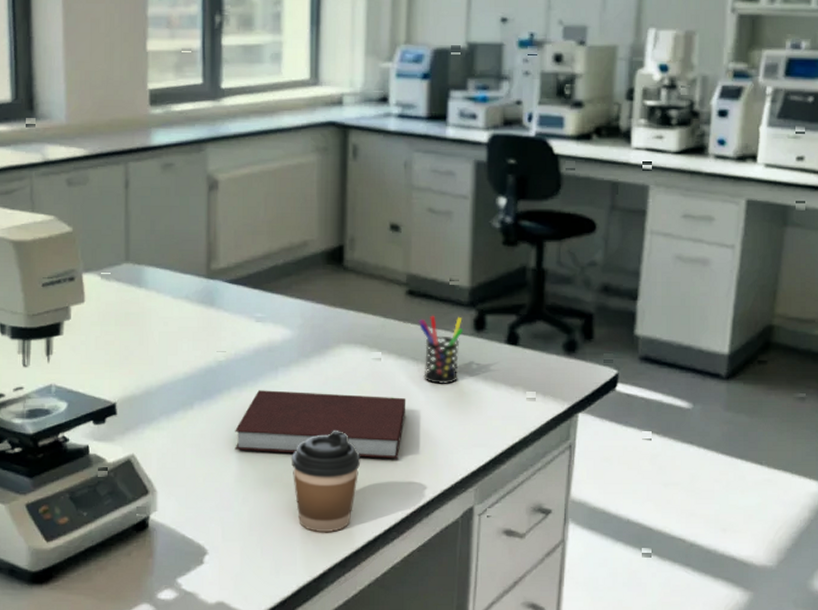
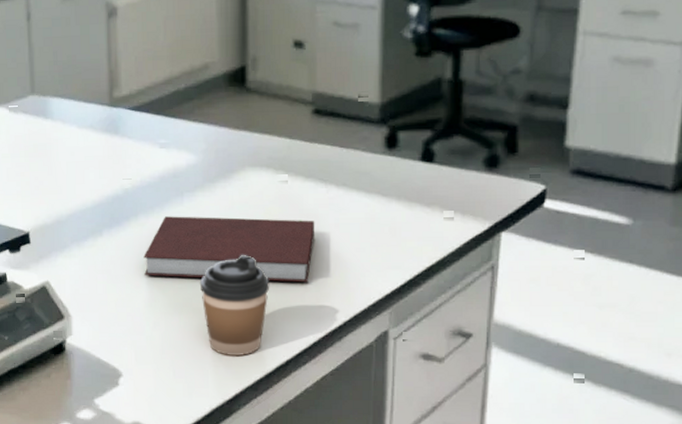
pen holder: present [418,315,464,384] -> none [325,134,374,205]

